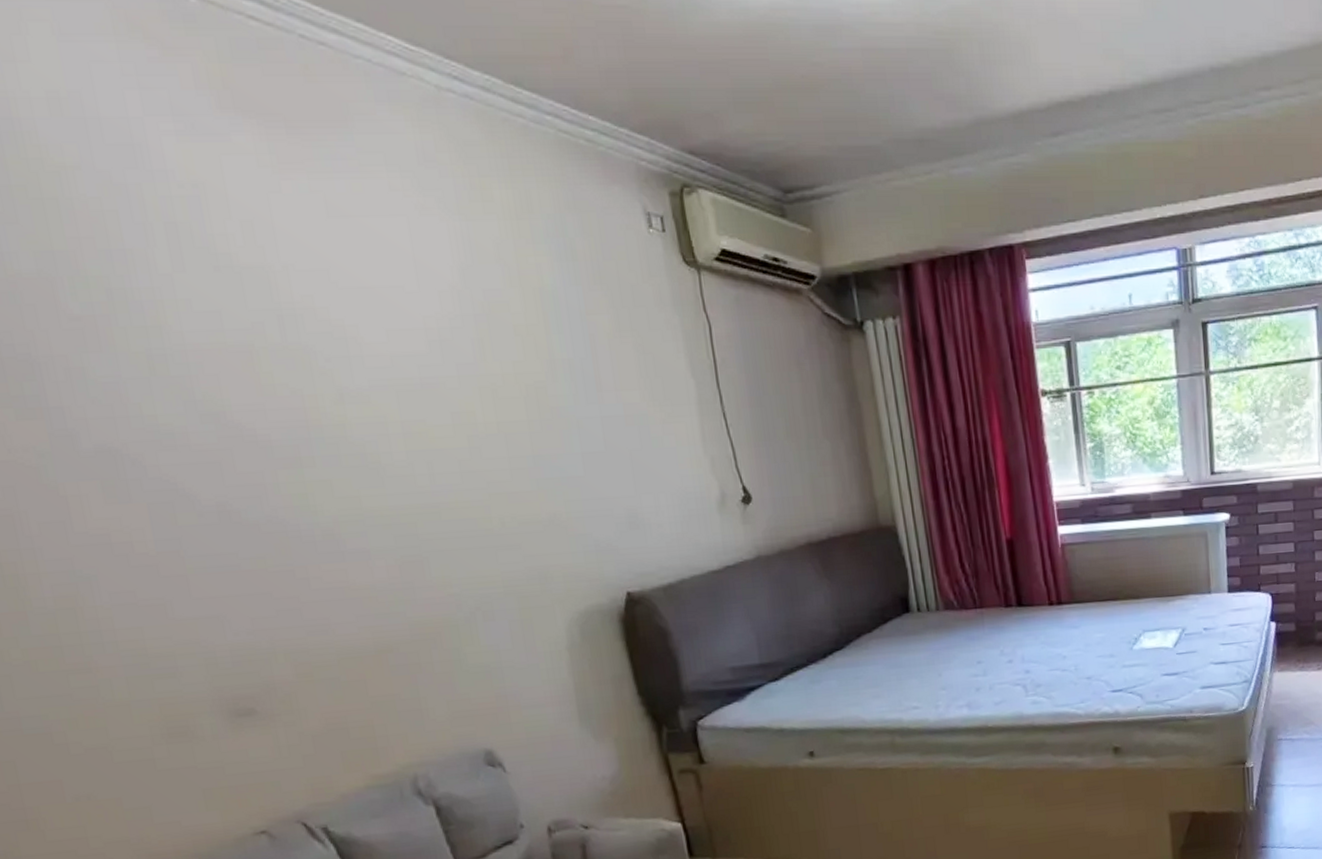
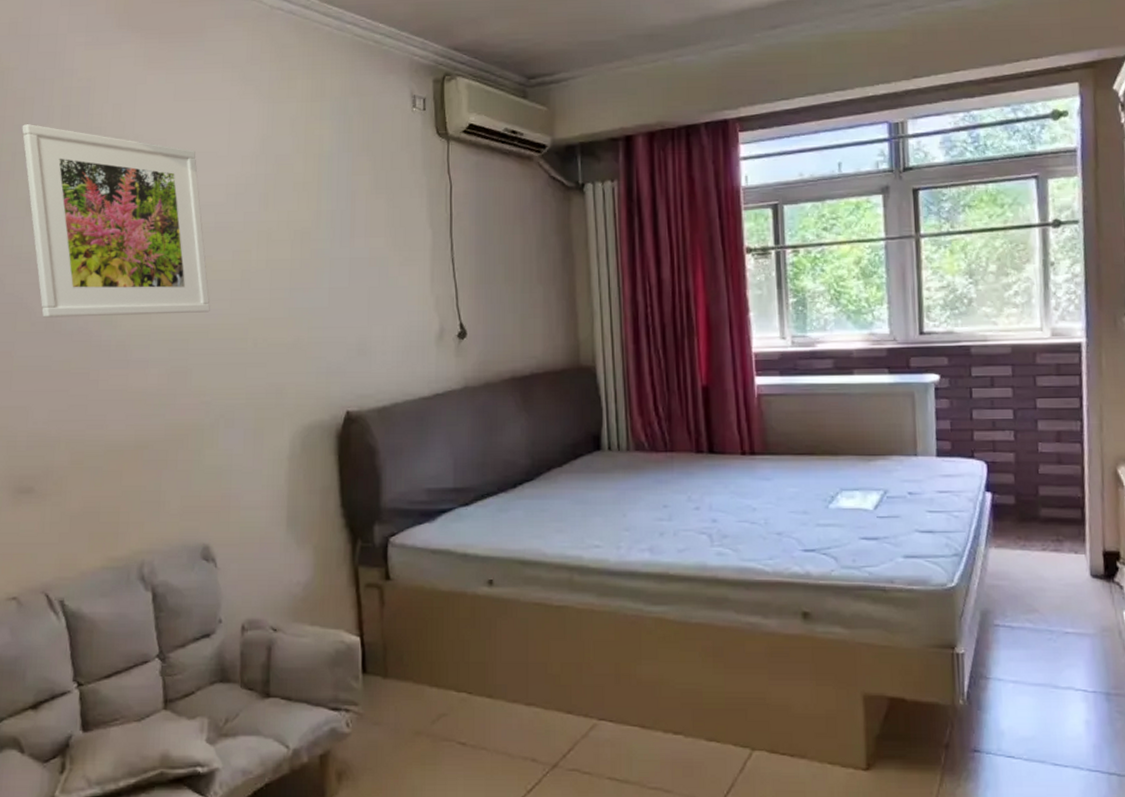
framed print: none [110,248,437,506] -> present [22,124,210,318]

